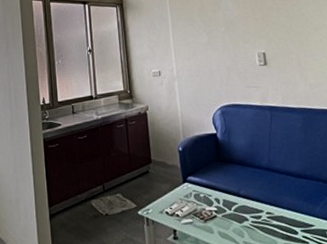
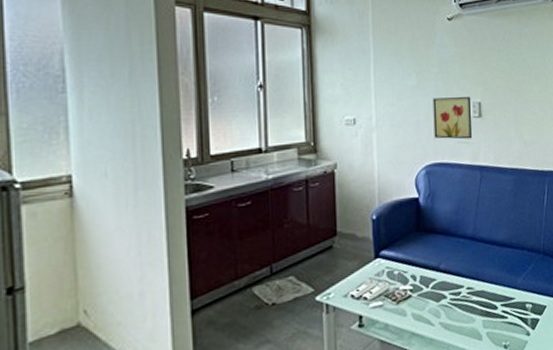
wall art: none [222,49,260,85] -> present [433,97,473,140]

